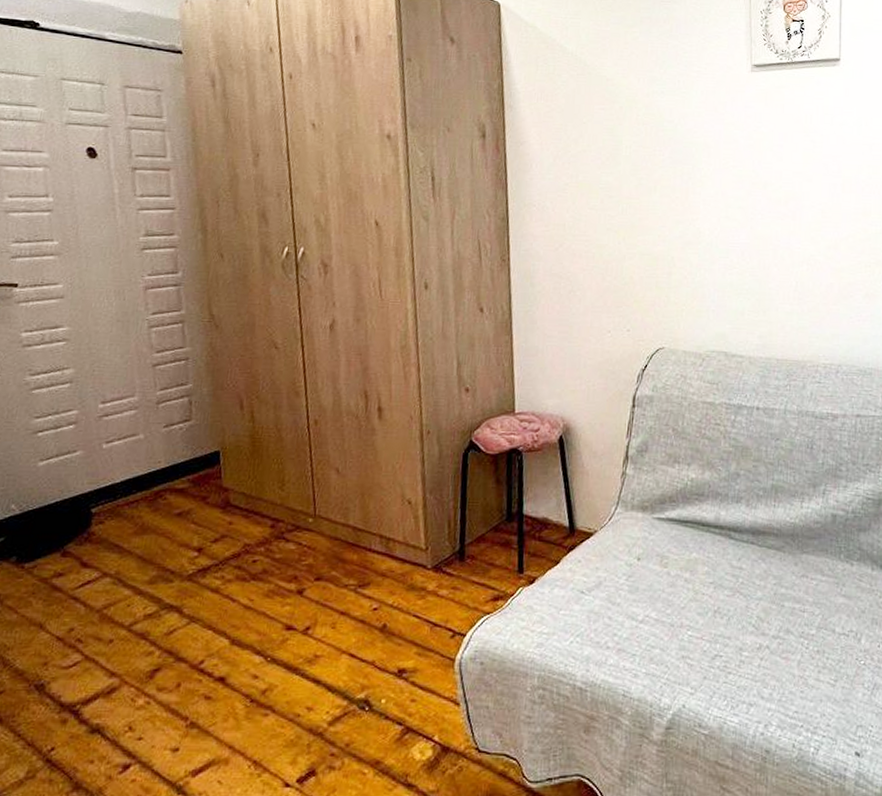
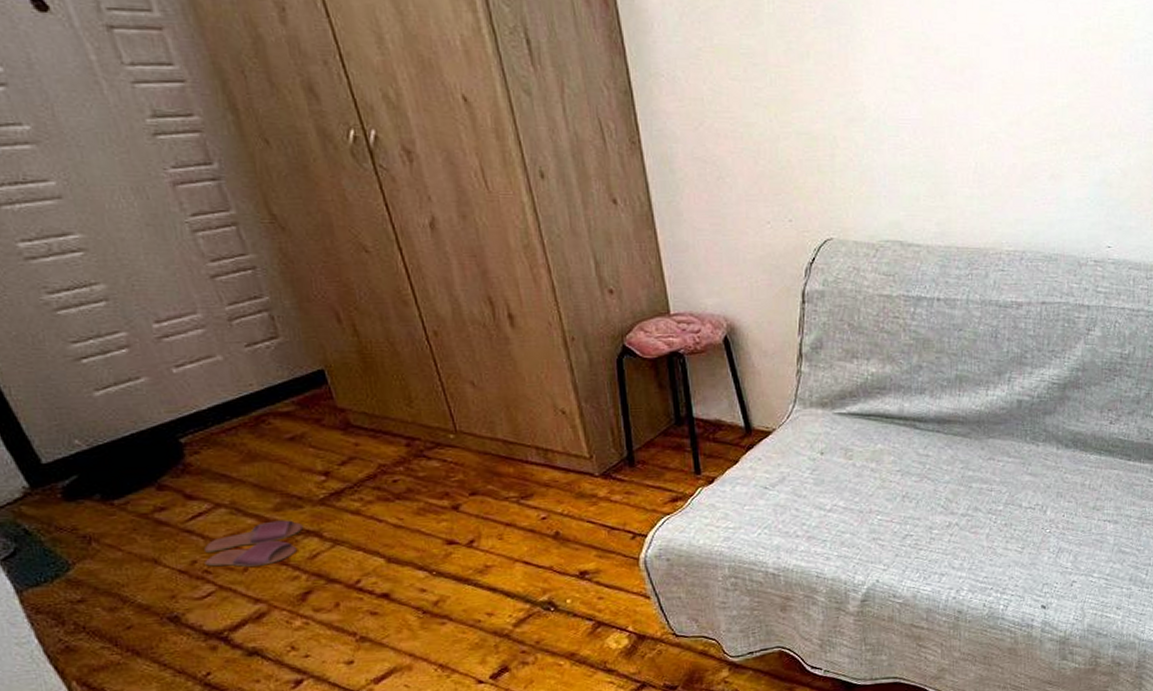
slippers: none [79,593,169,638] -> present [204,520,303,567]

